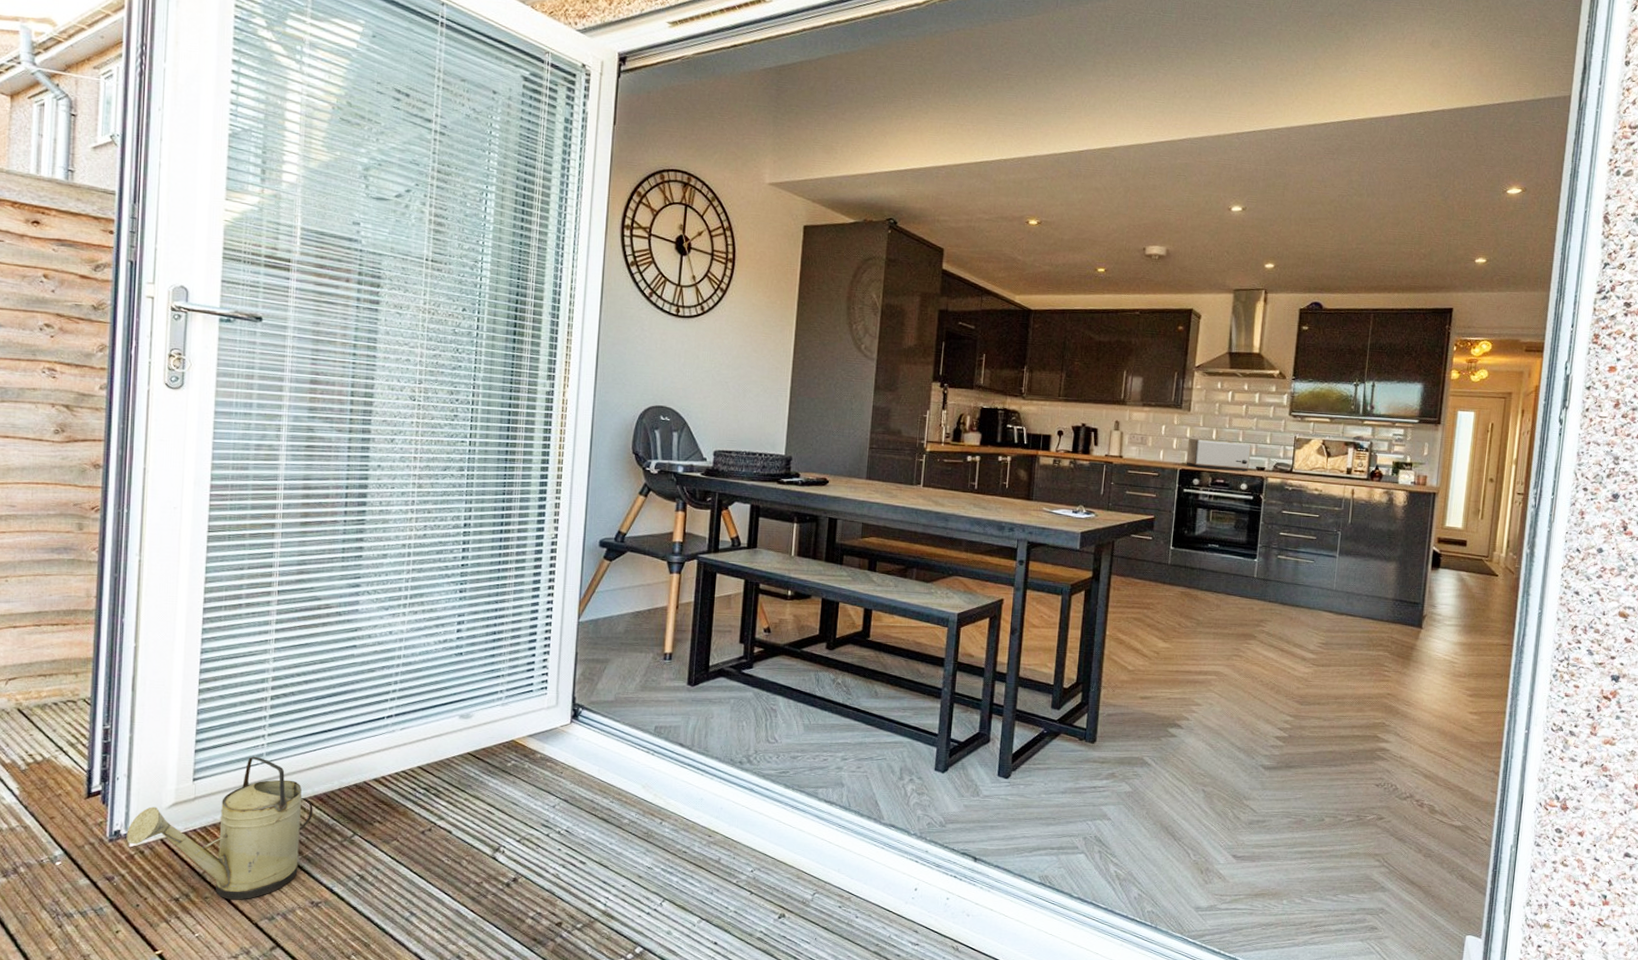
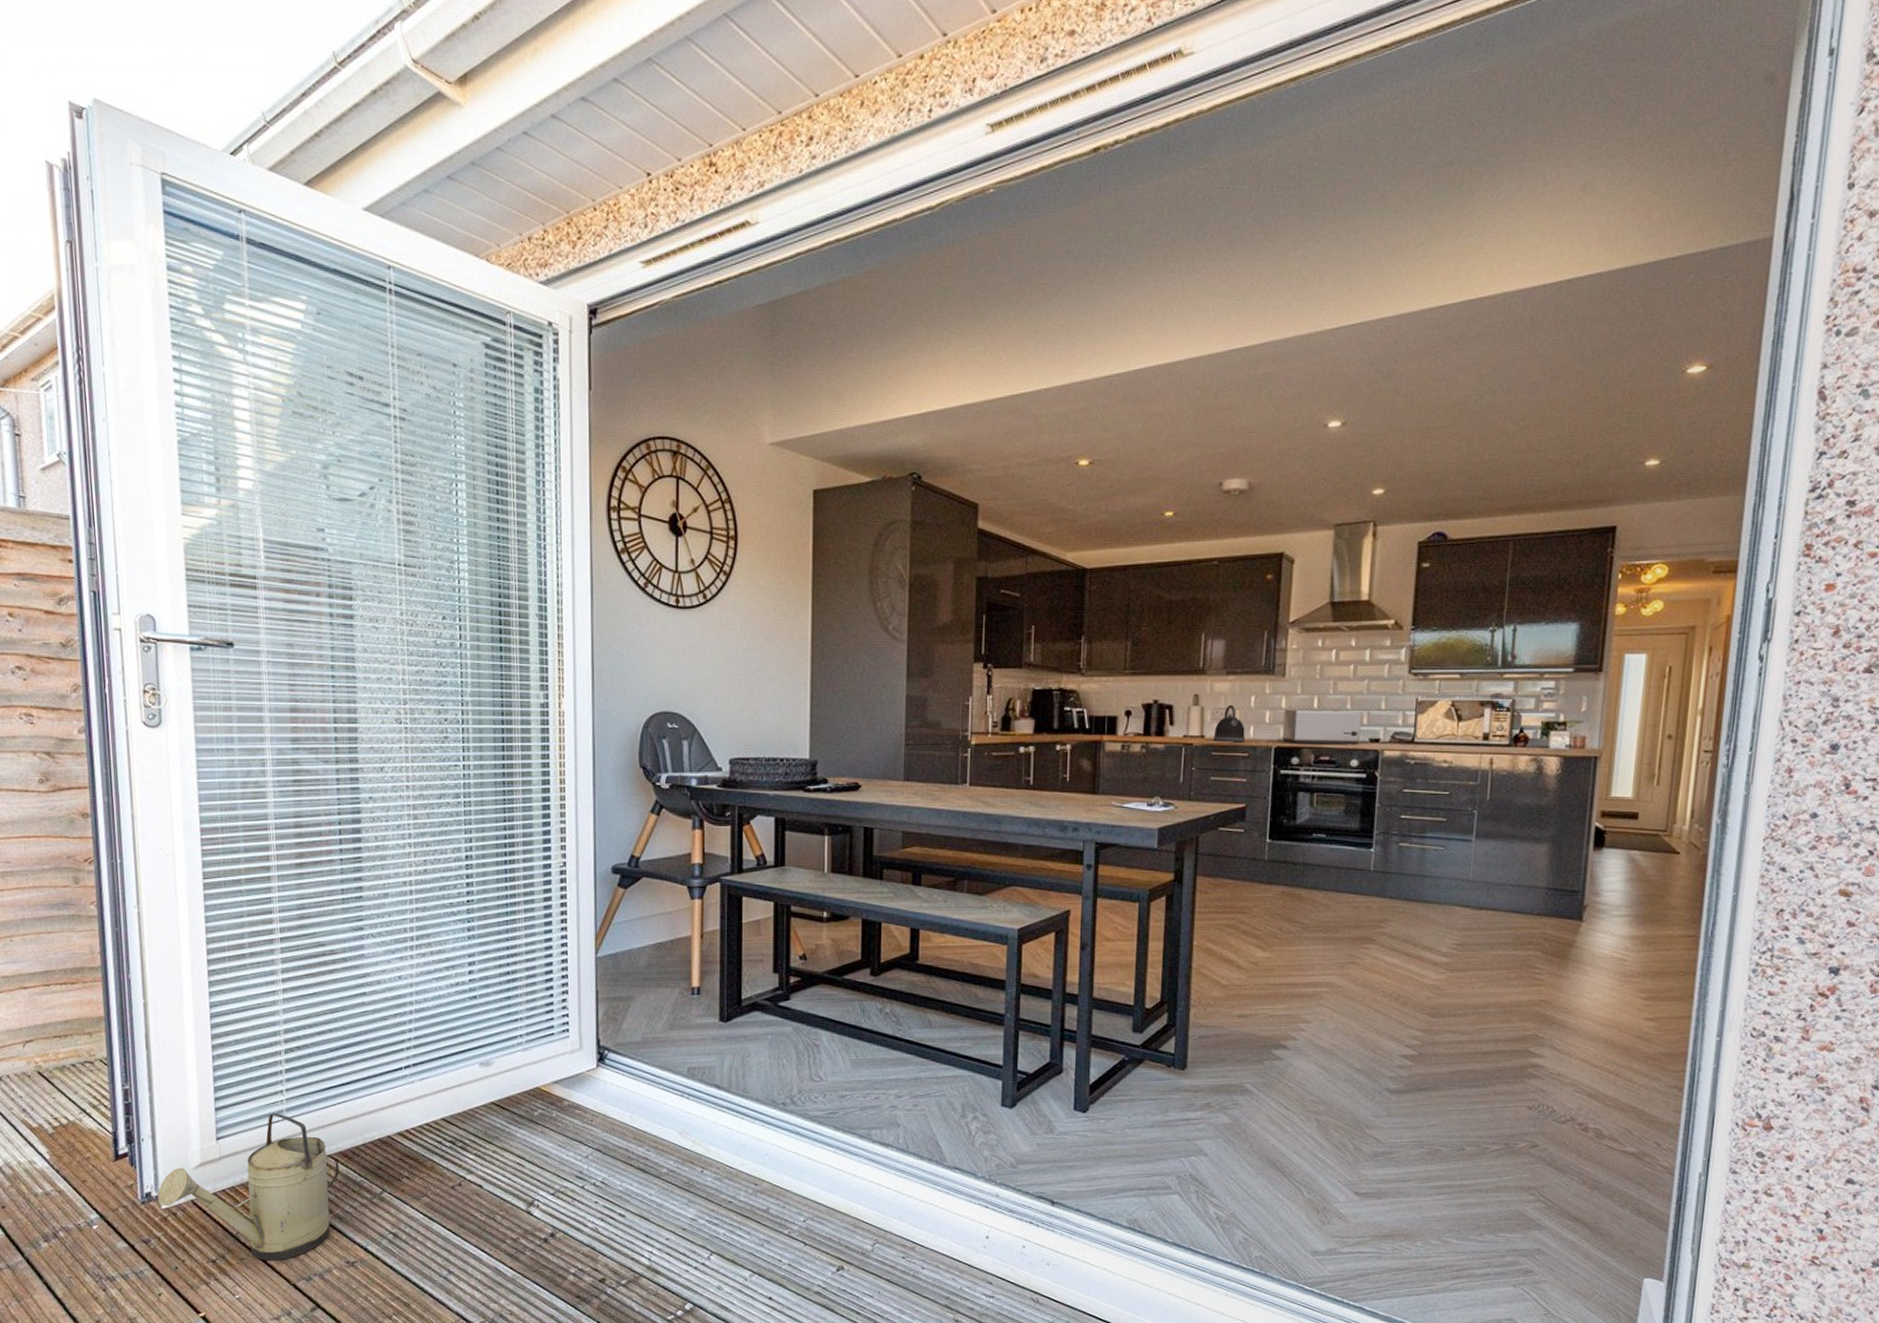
kettle: none [1129,431,1157,464] -> present [1213,704,1246,743]

